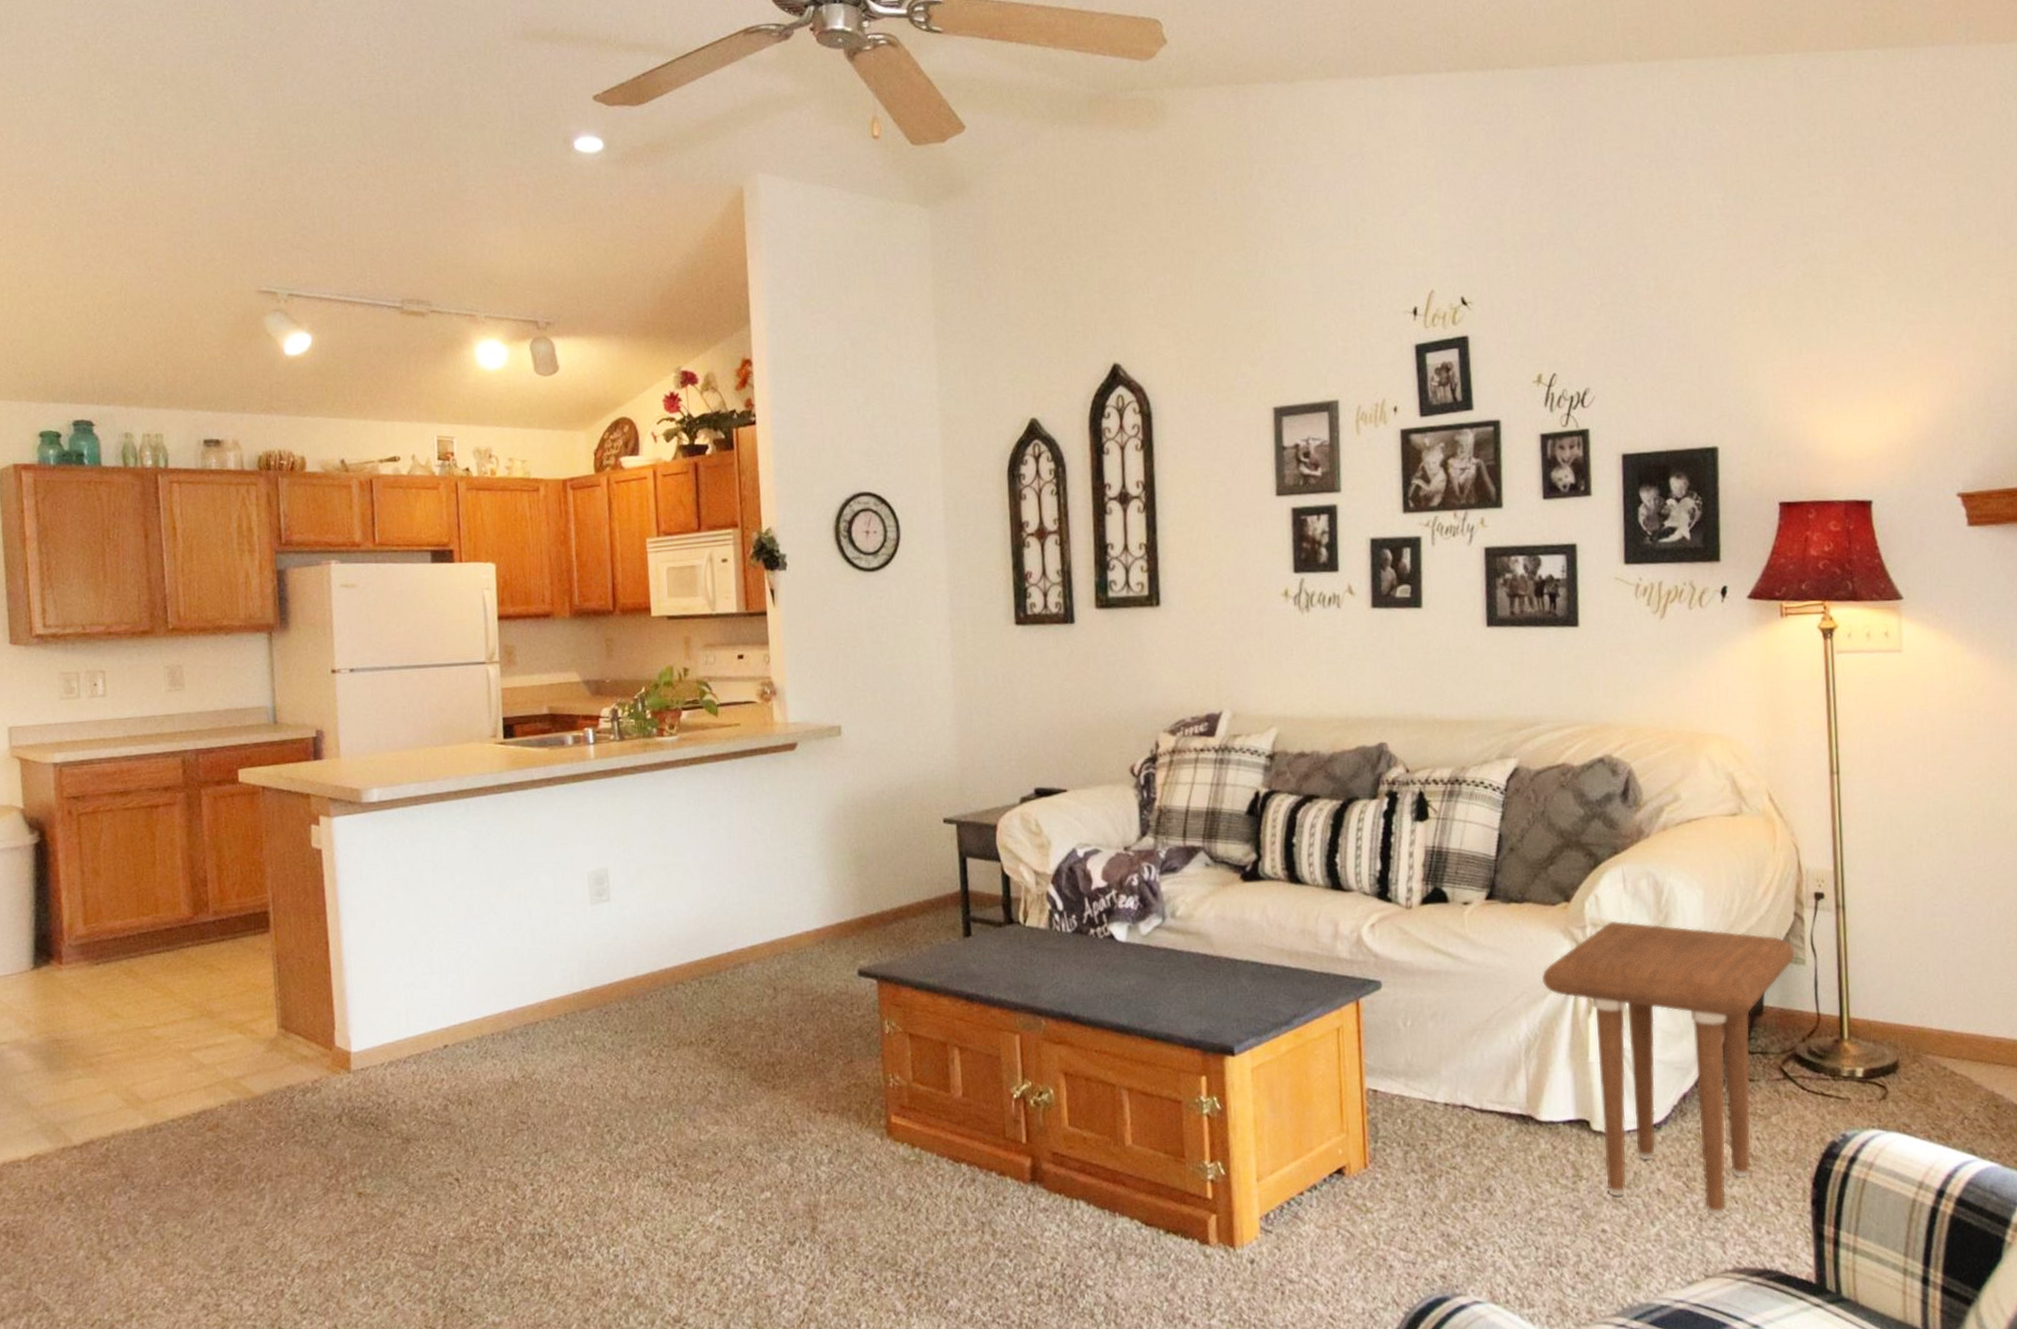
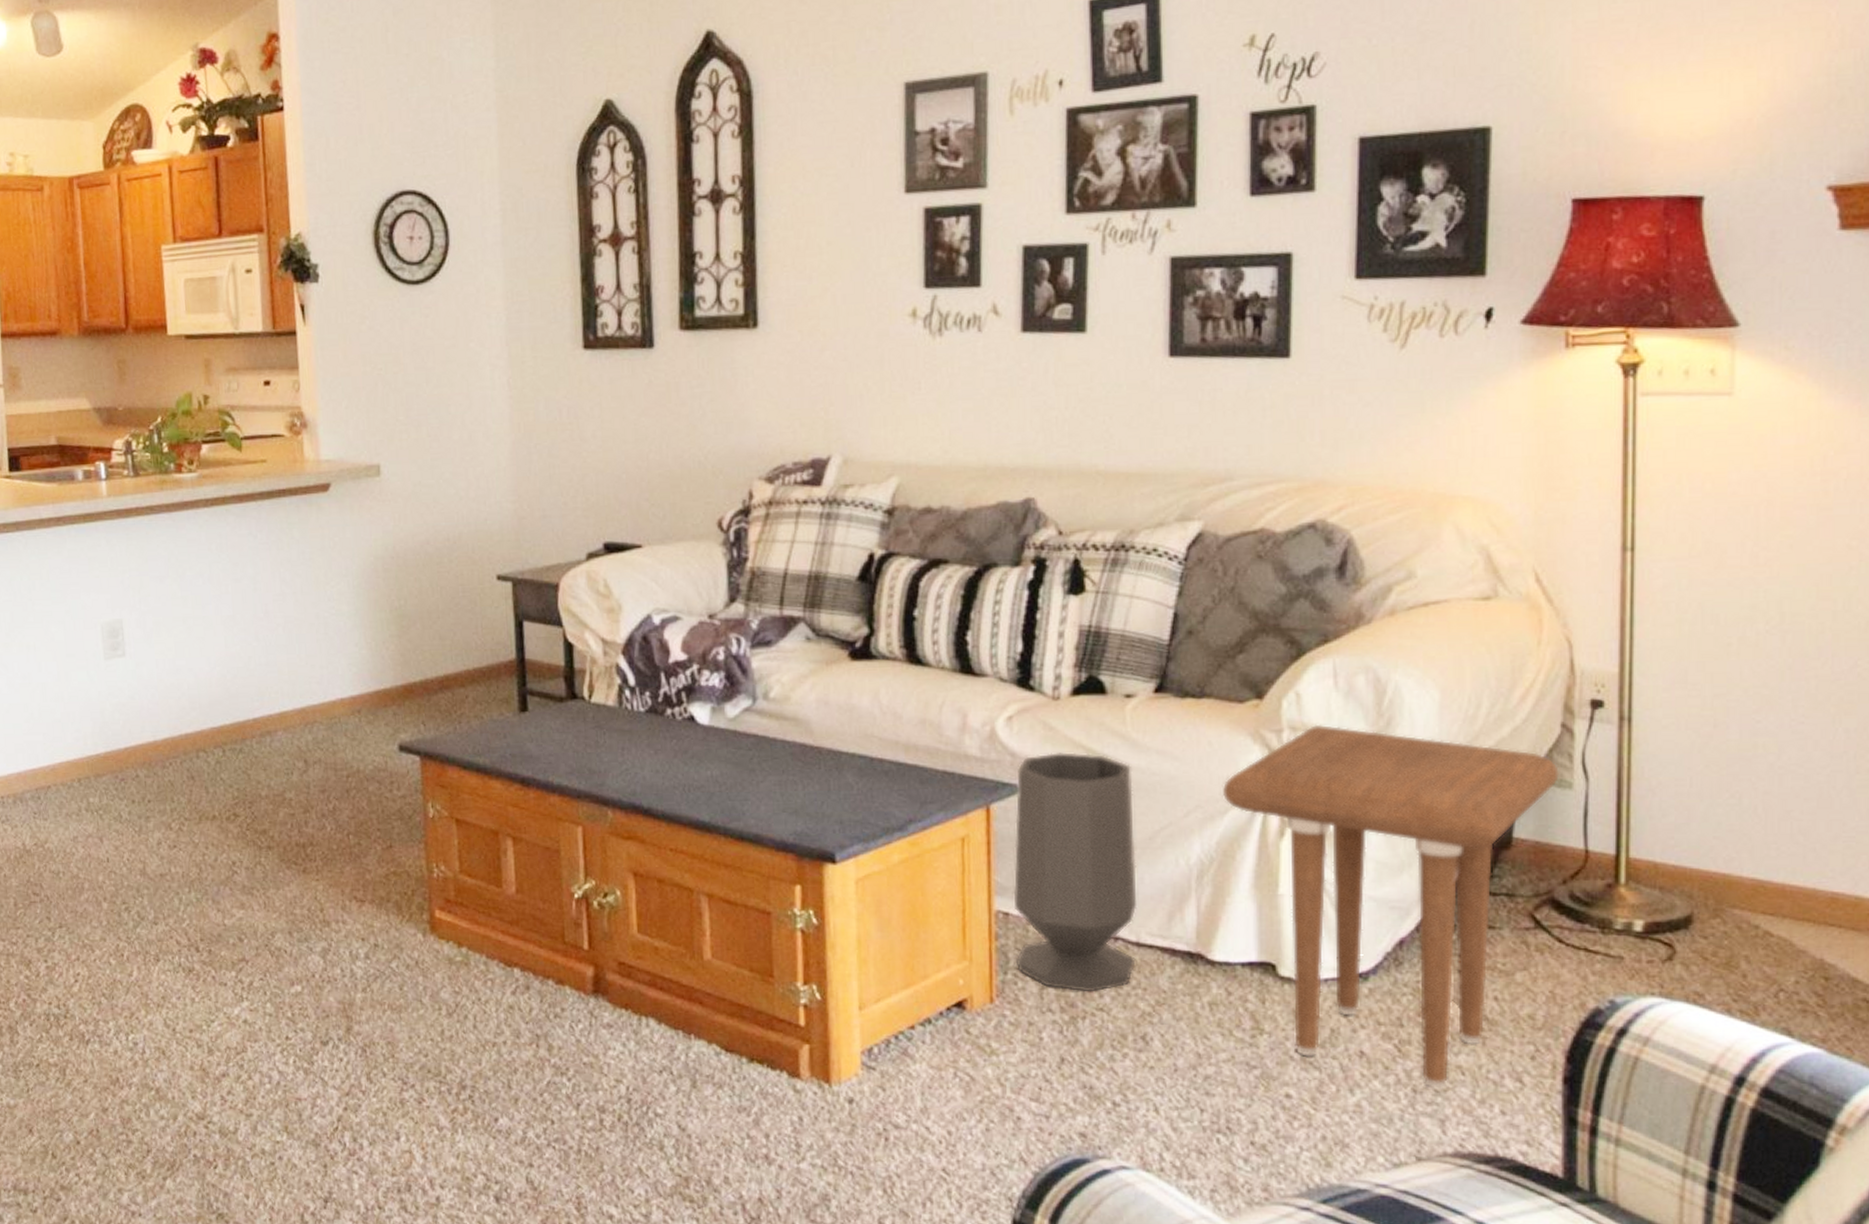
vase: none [1380,952,1480,1154] -> present [1014,752,1137,992]

